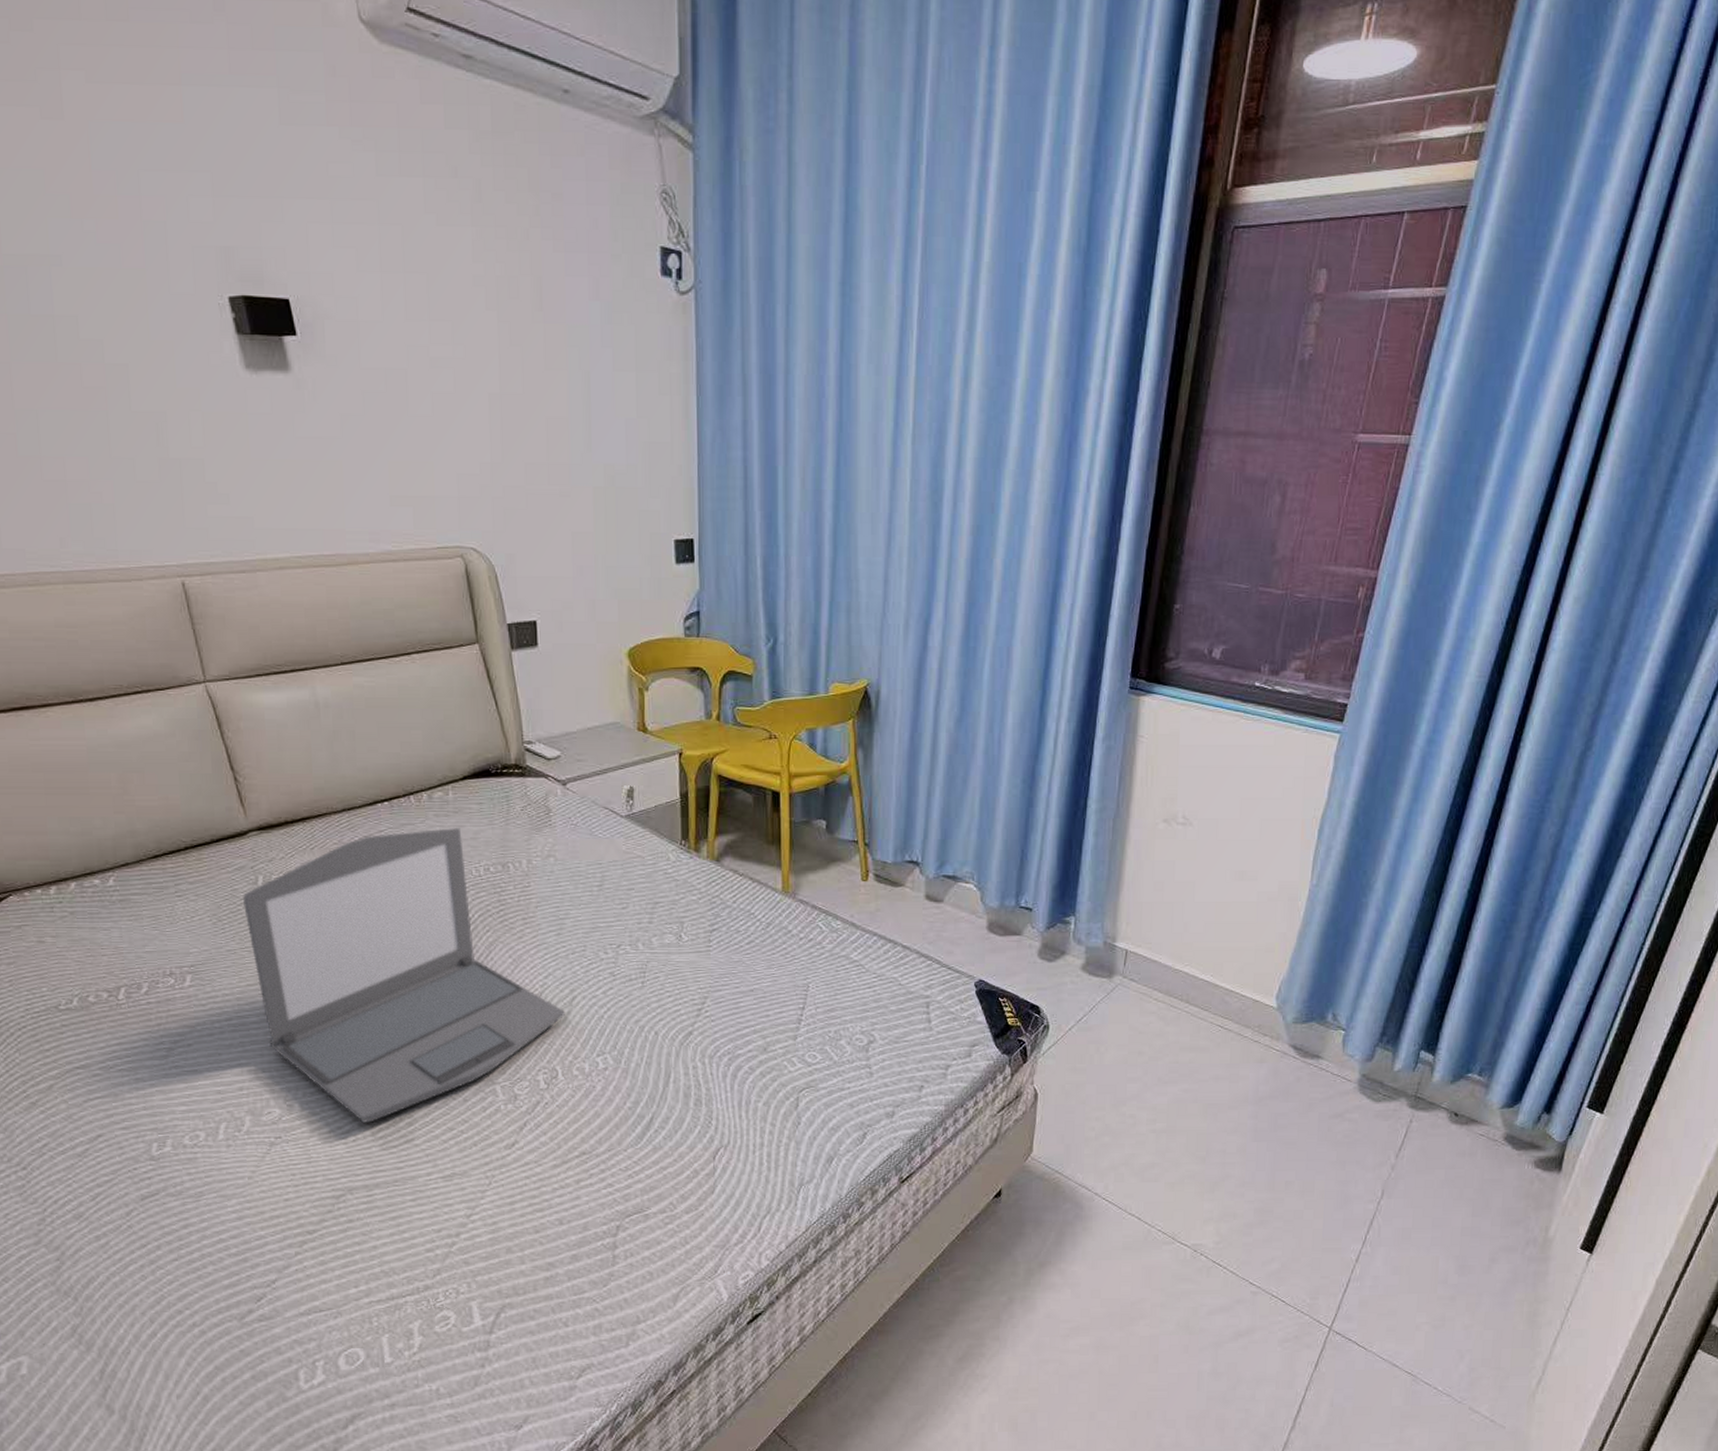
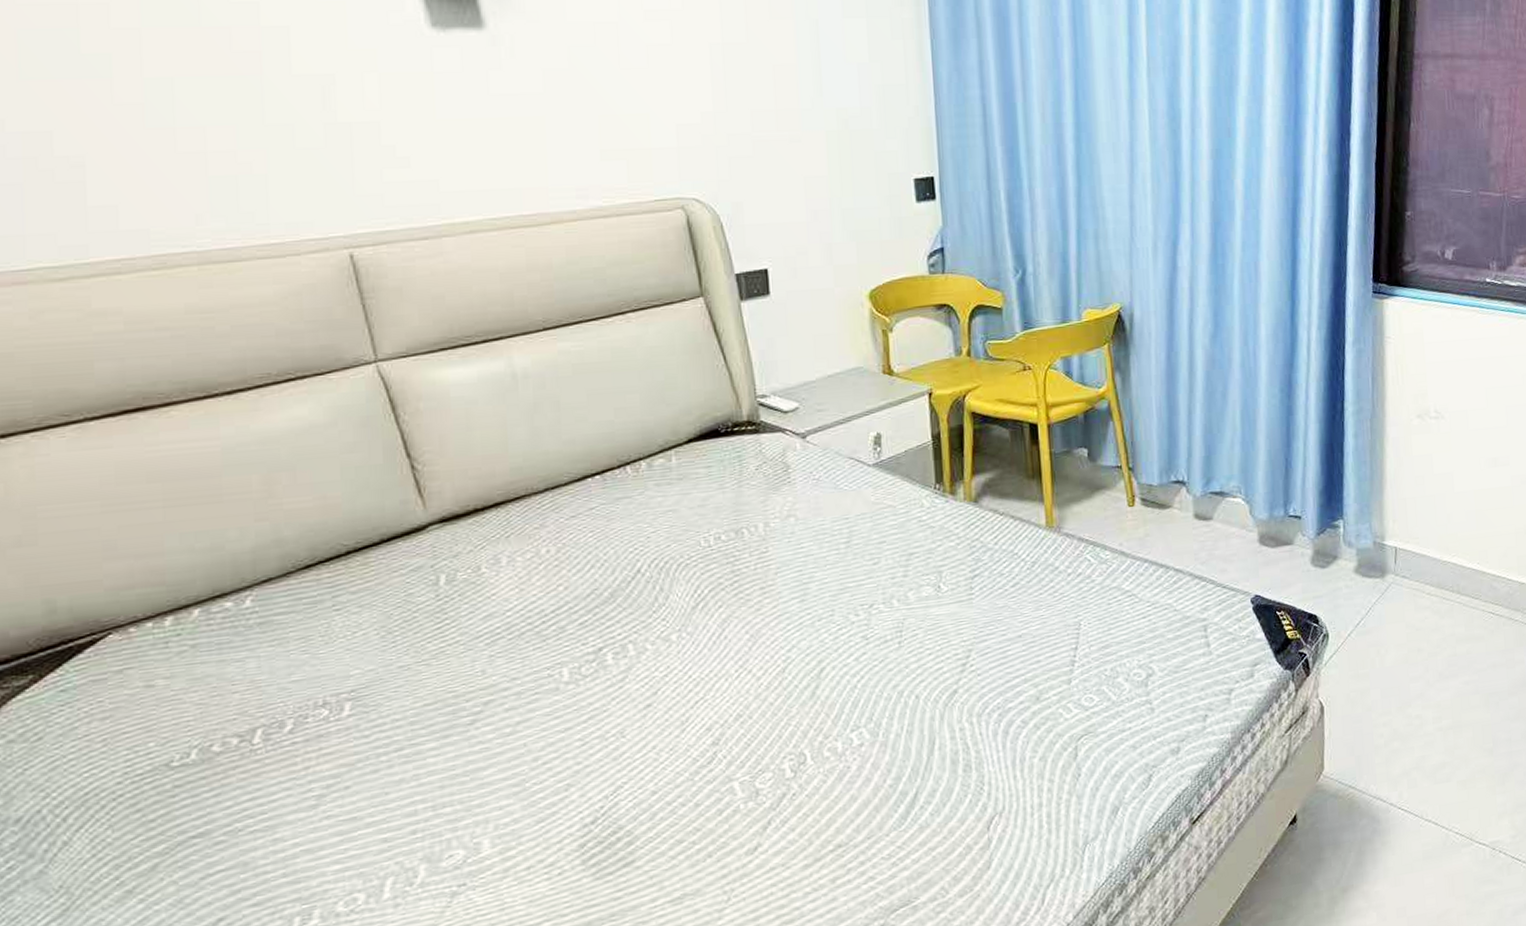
laptop: present [243,828,565,1124] -> none [420,496,812,852]

